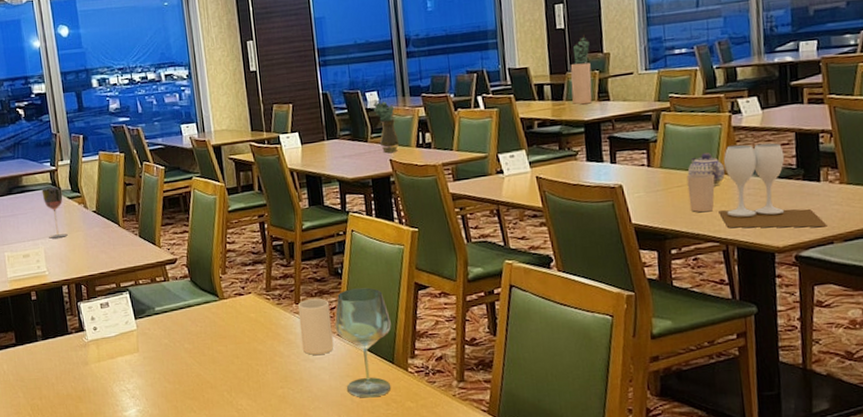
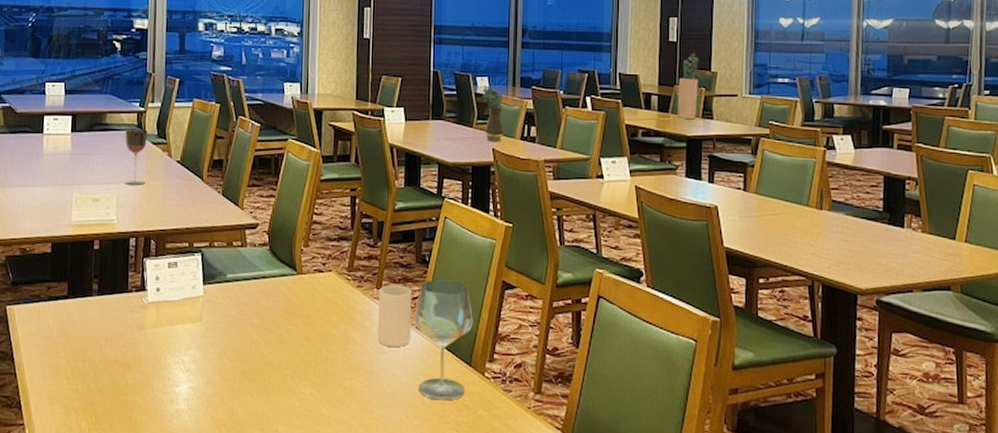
cup: present [686,173,715,213] -> none [779,204,806,245]
teapot: present [687,152,726,186] -> none [781,183,817,219]
wineglass: present [718,143,828,228] -> none [807,180,908,274]

